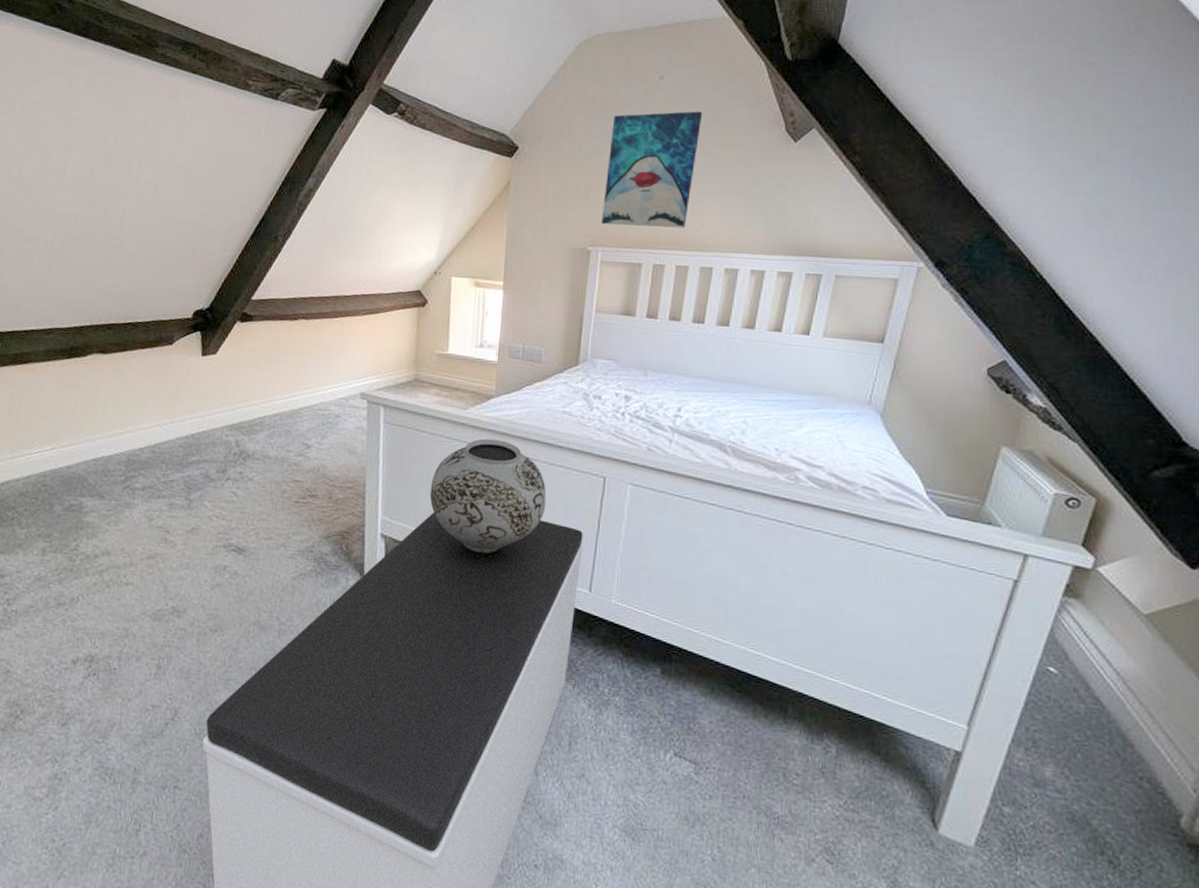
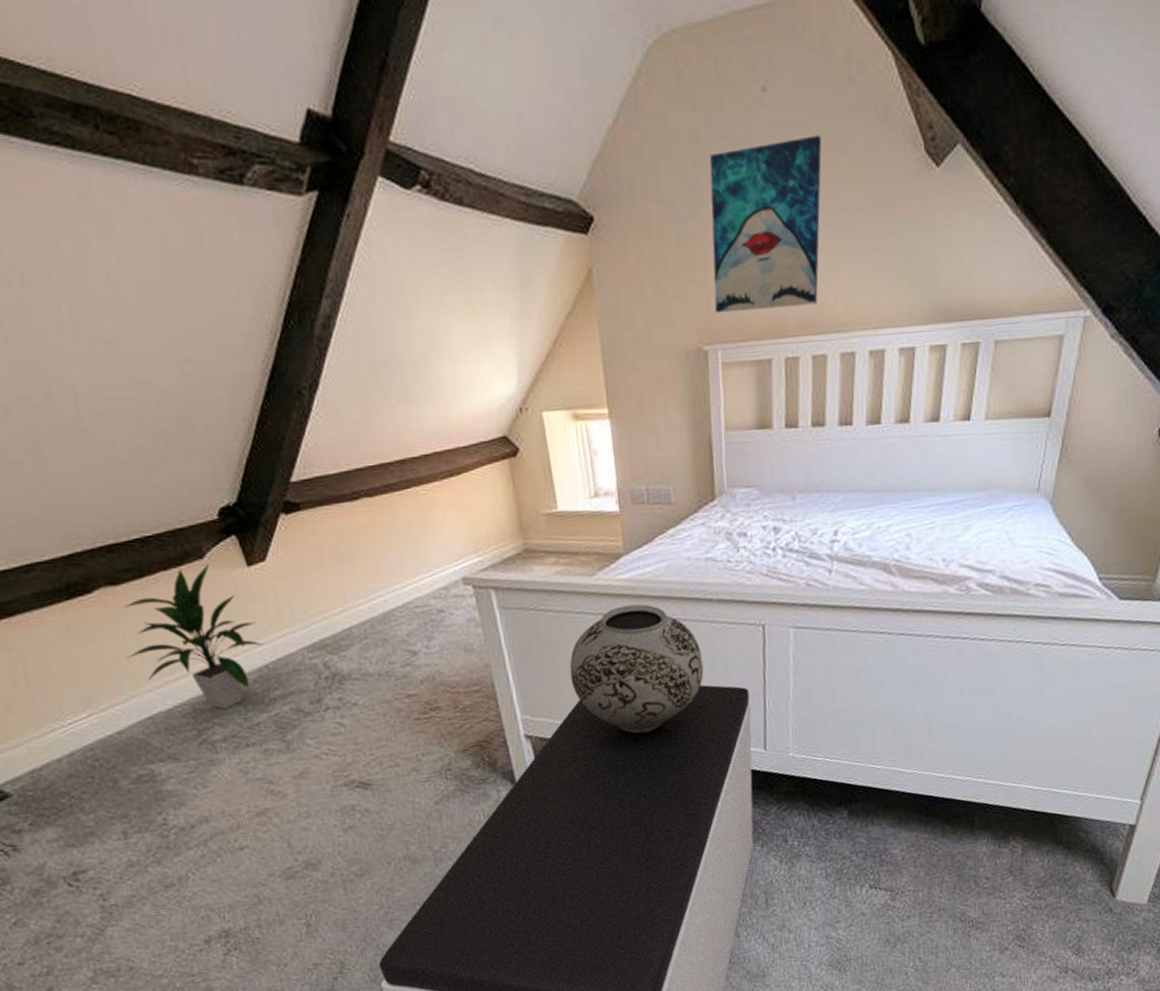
indoor plant: none [92,349,196,464] -> present [123,564,264,709]

